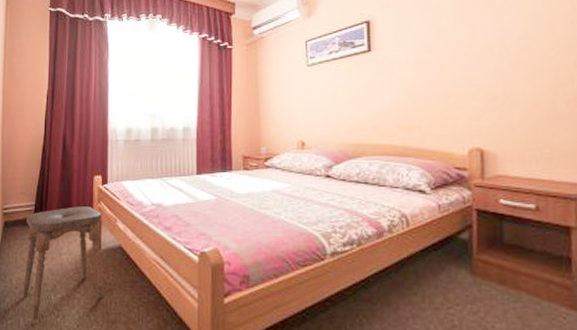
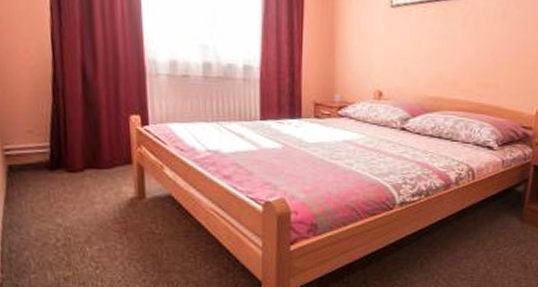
stool: present [23,206,103,321] -> none [40,150,152,274]

